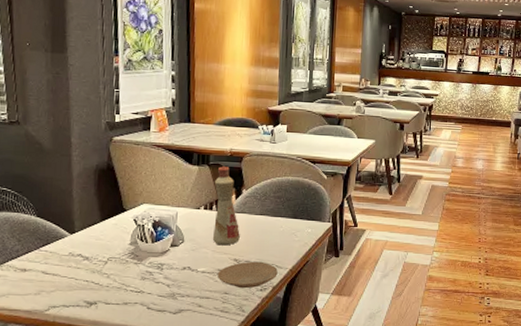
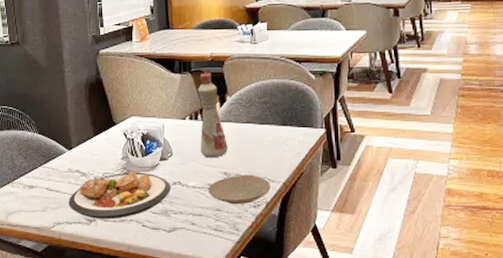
plate: none [67,256,180,302] -> present [69,170,171,219]

